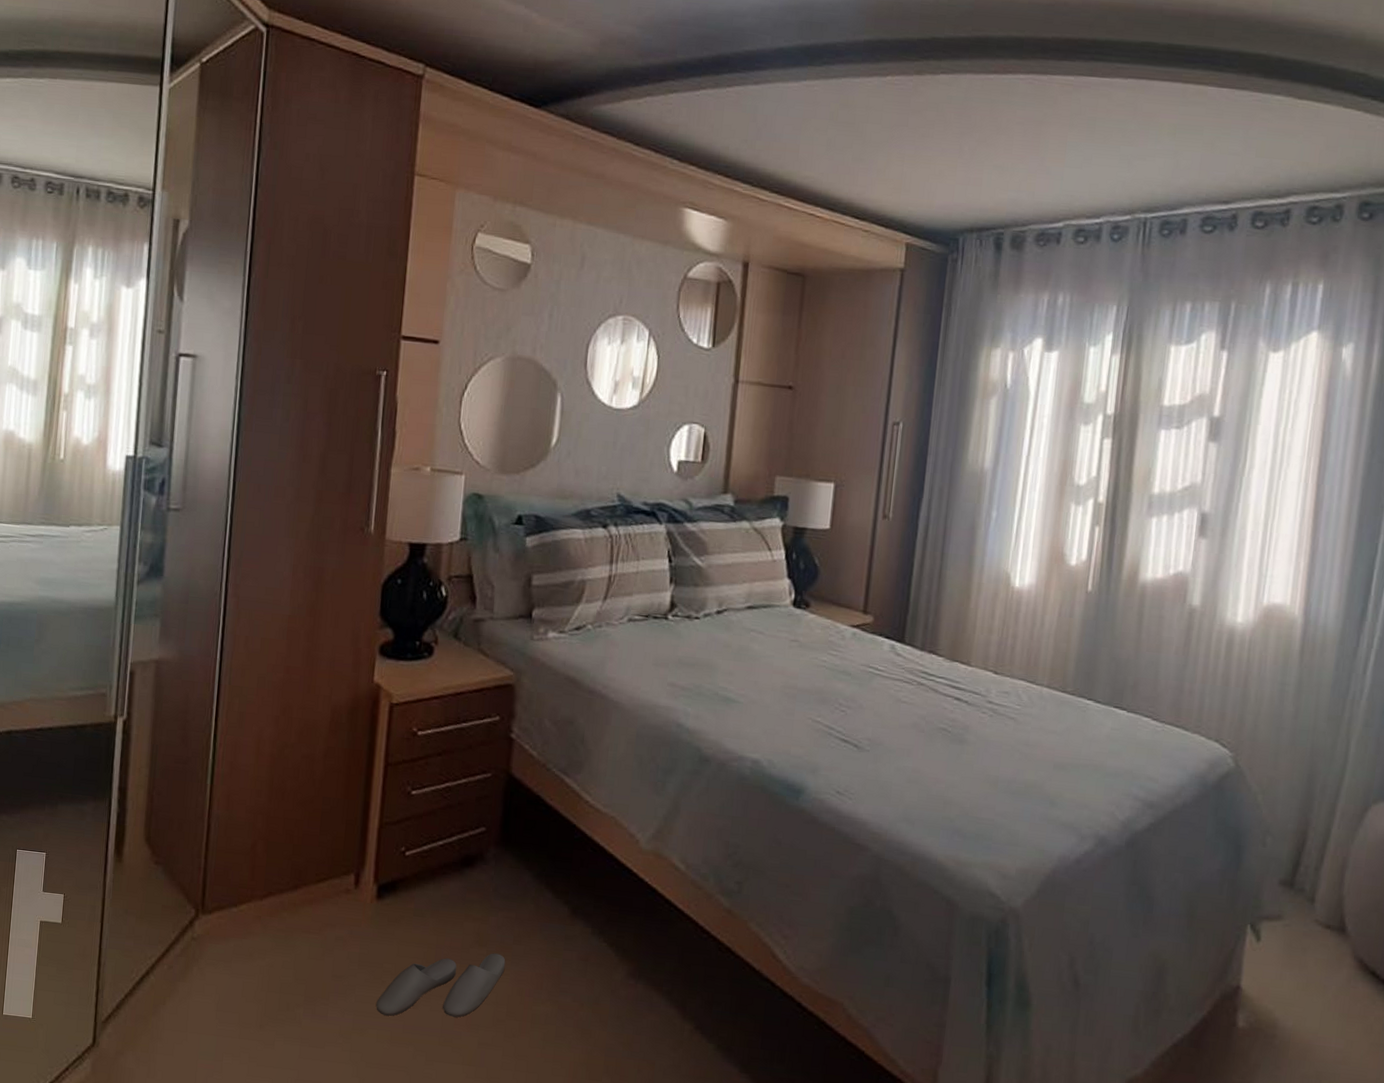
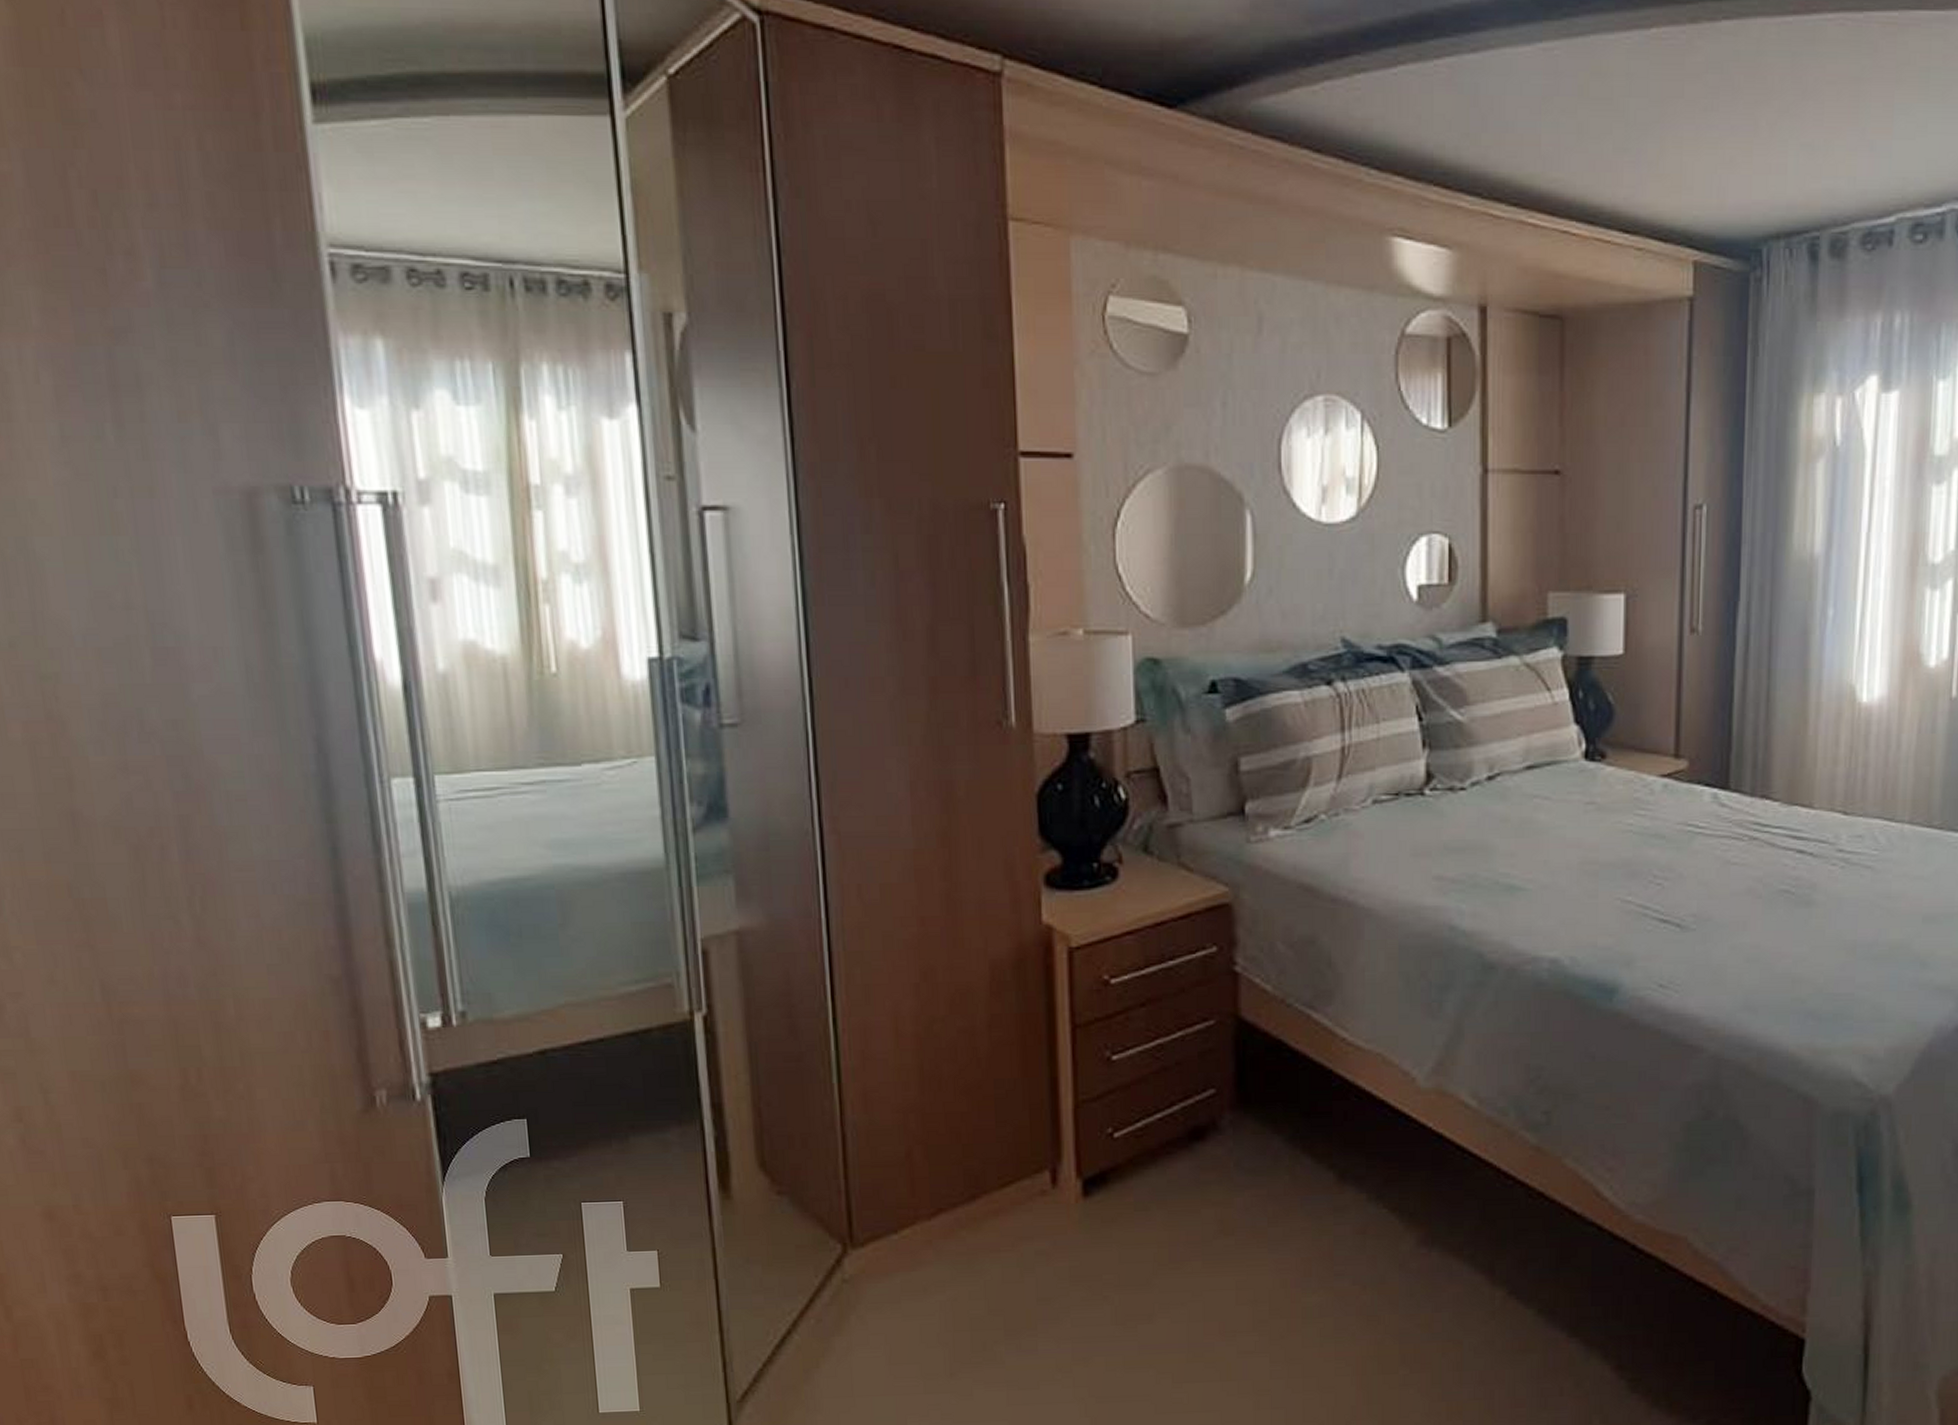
slippers: present [376,953,506,1018] -> none [1100,1241,1261,1337]

